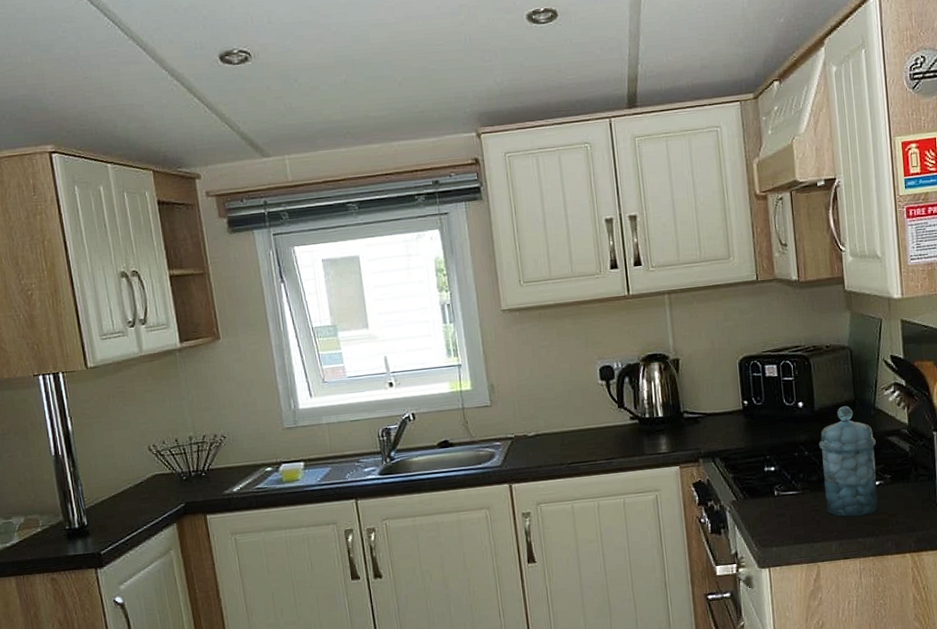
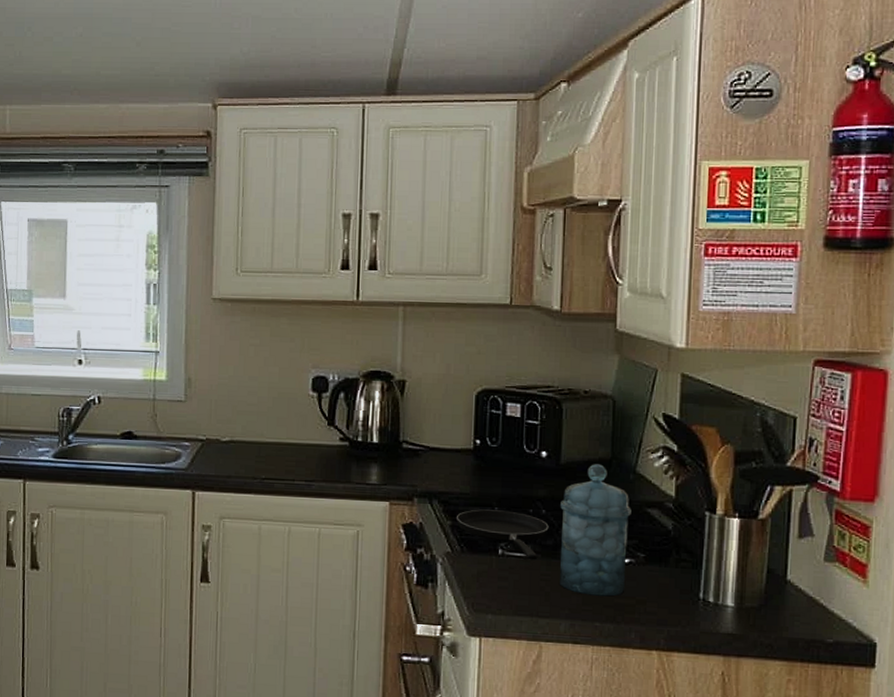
frying pan: none [737,457,812,496] -> present [457,509,549,560]

